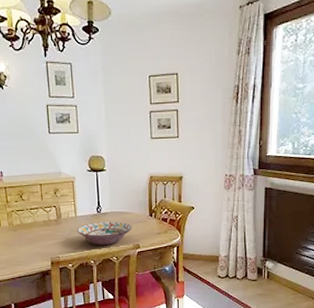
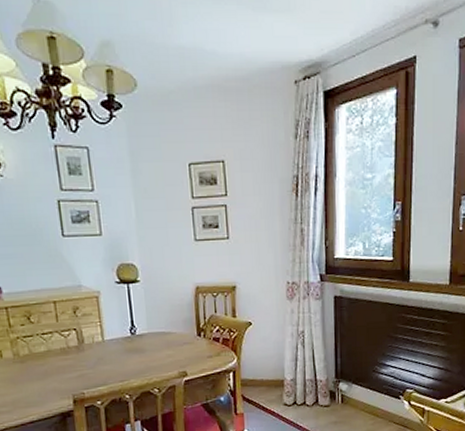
decorative bowl: present [76,221,132,245] -> none [105,344,177,375]

